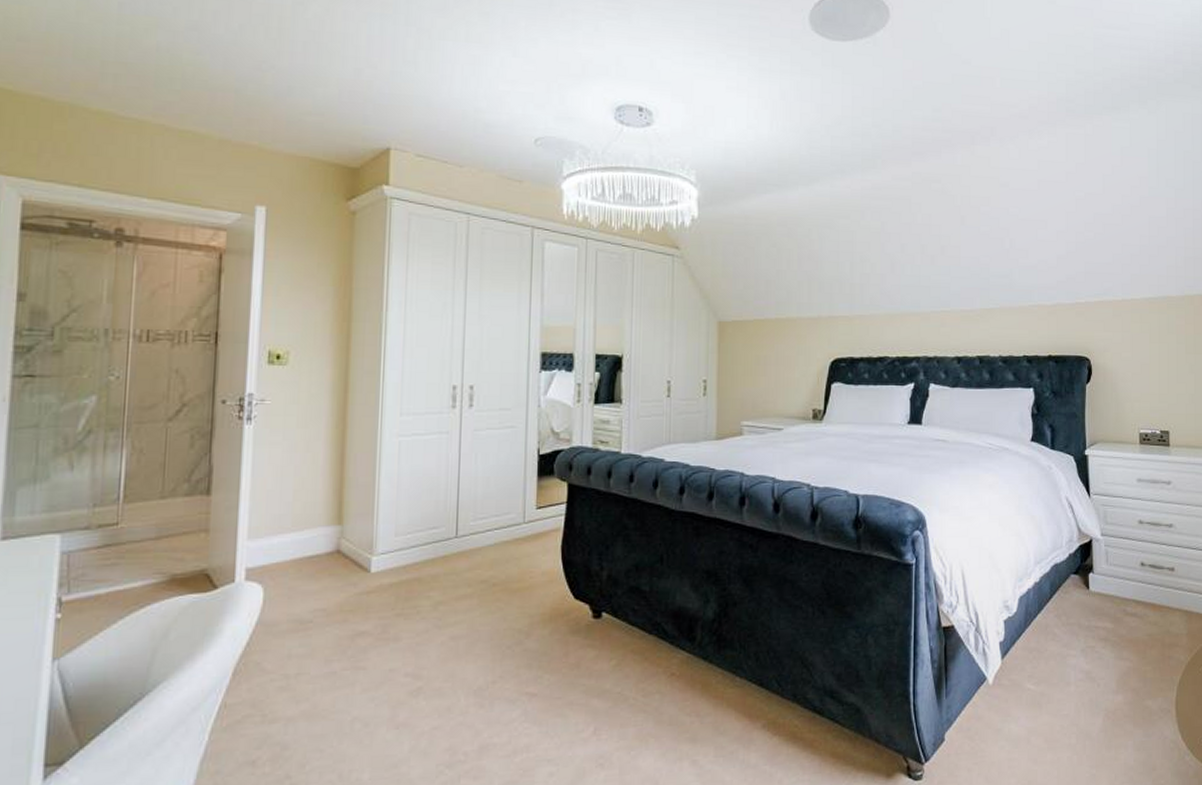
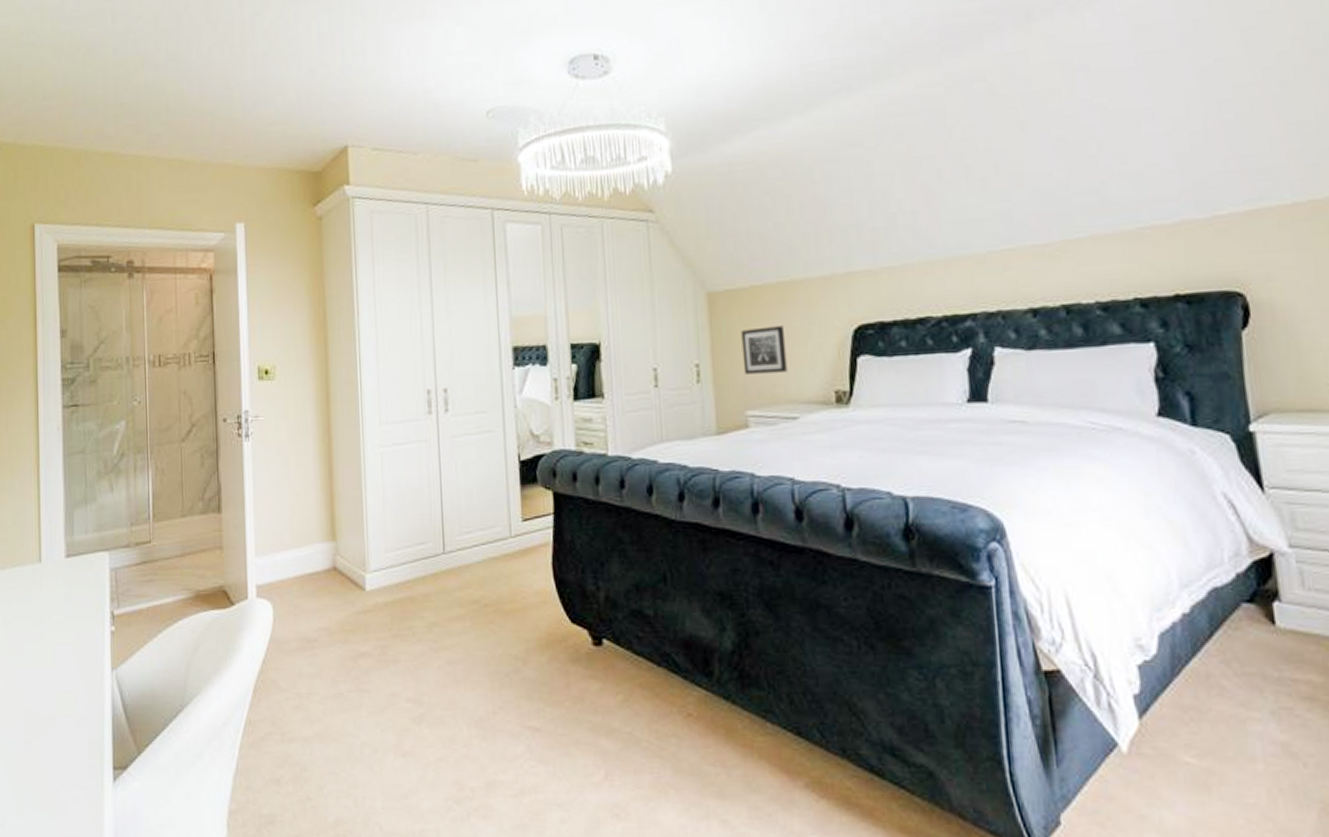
wall art: none [742,353,778,392] -> present [741,326,788,374]

